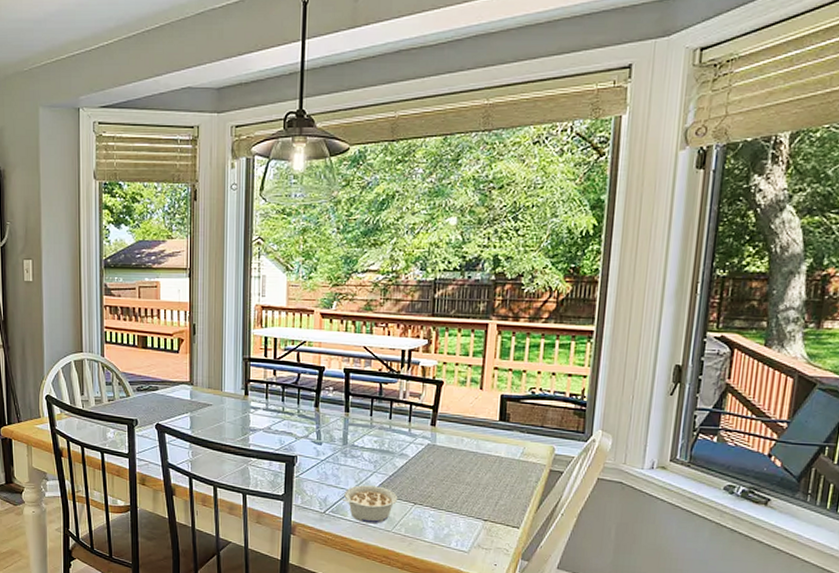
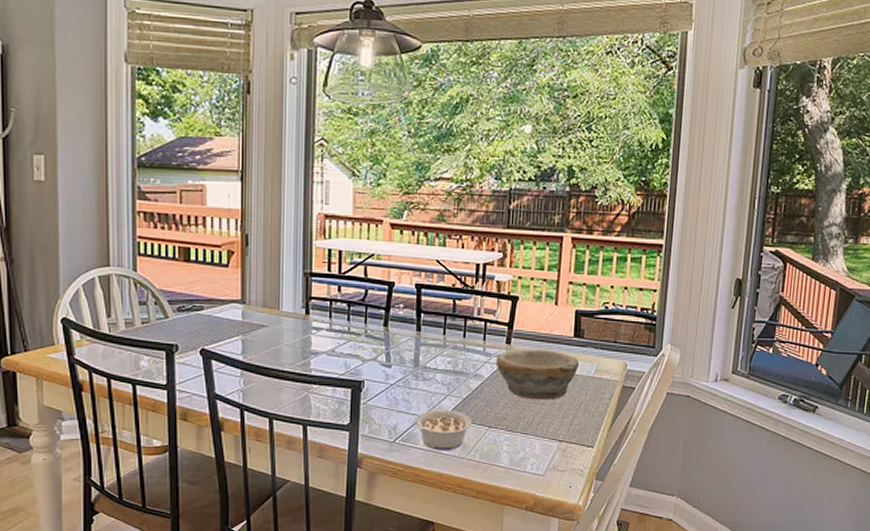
bowl: none [420,432,505,481] -> present [495,350,580,400]

